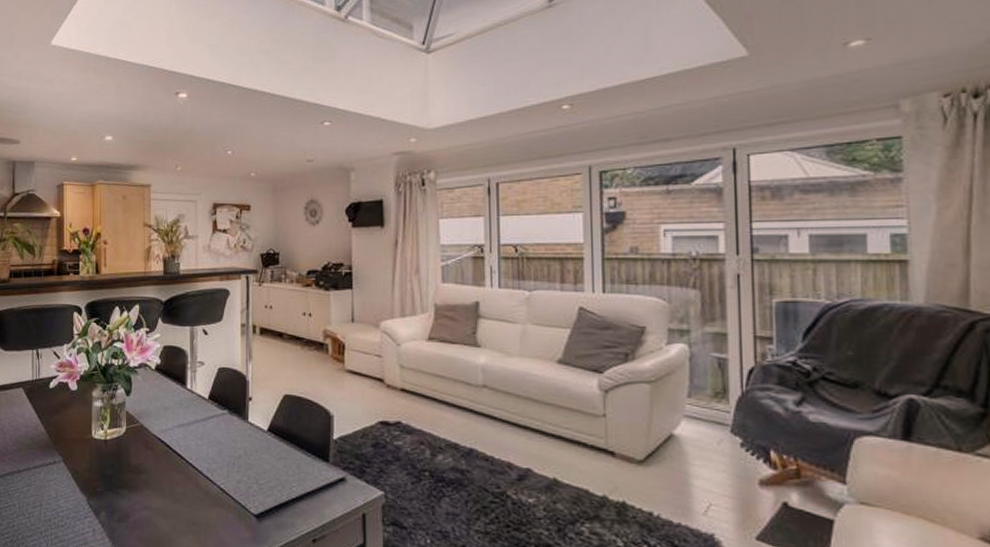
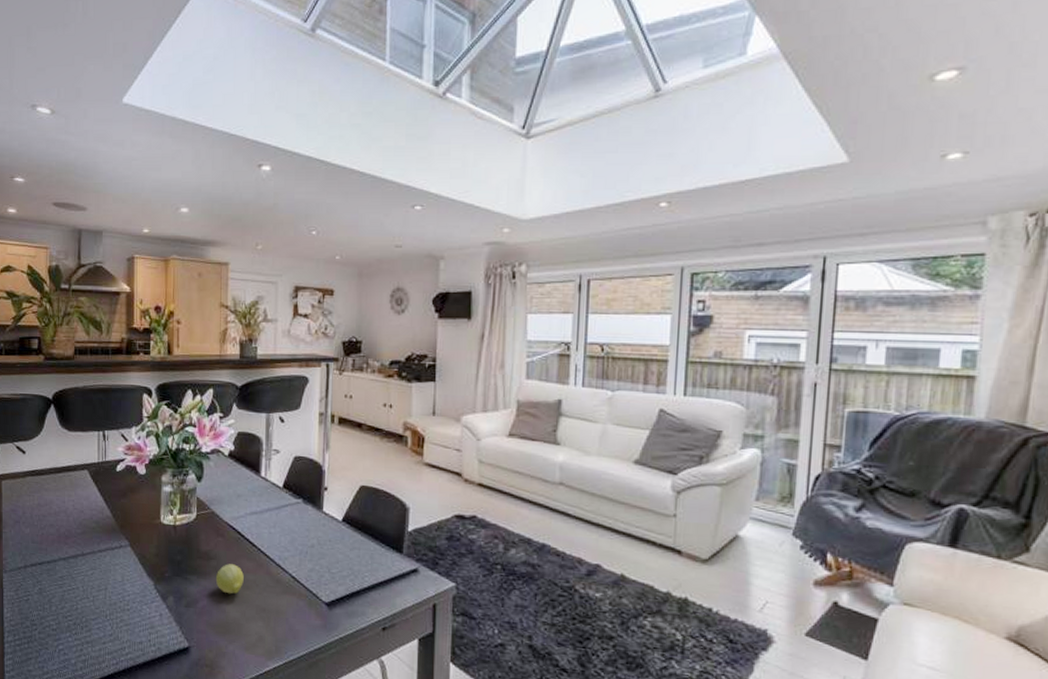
fruit: none [146,477,173,508] -> present [215,564,244,594]

